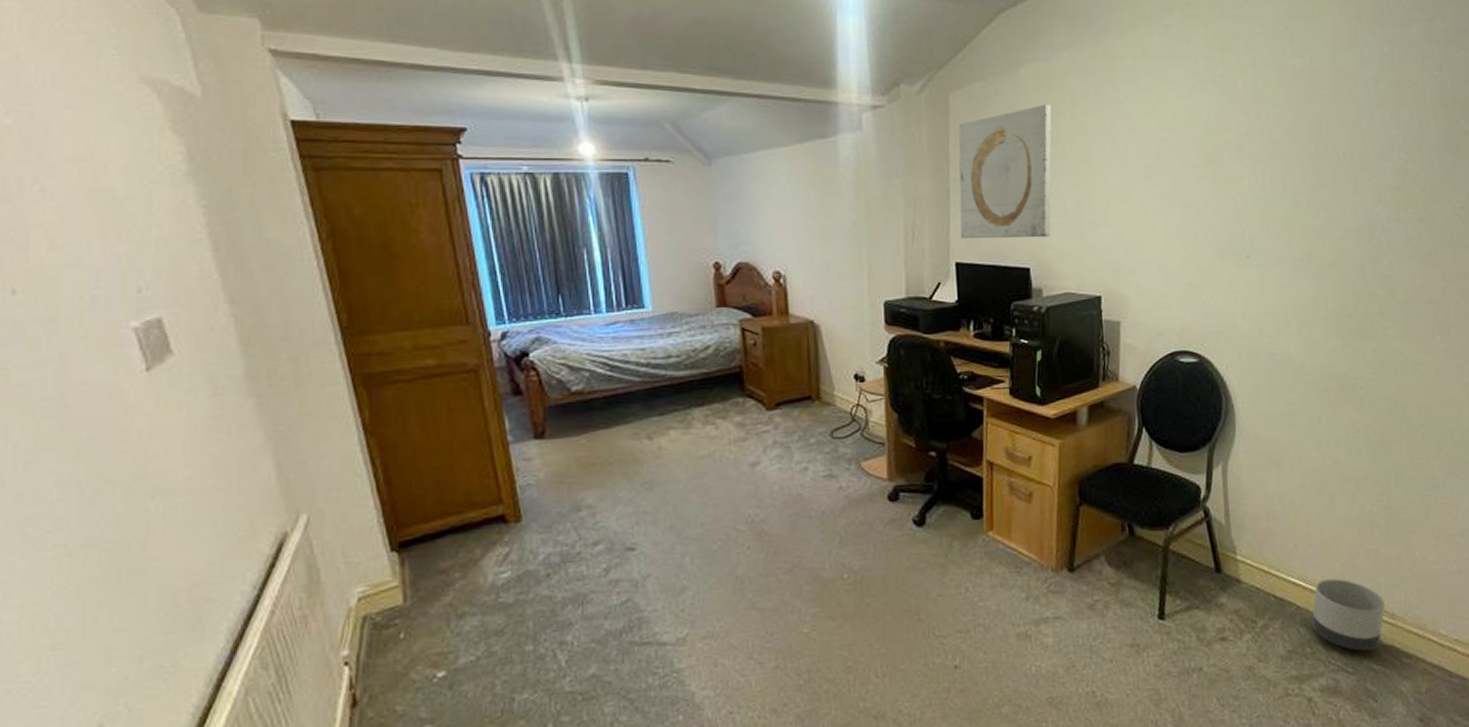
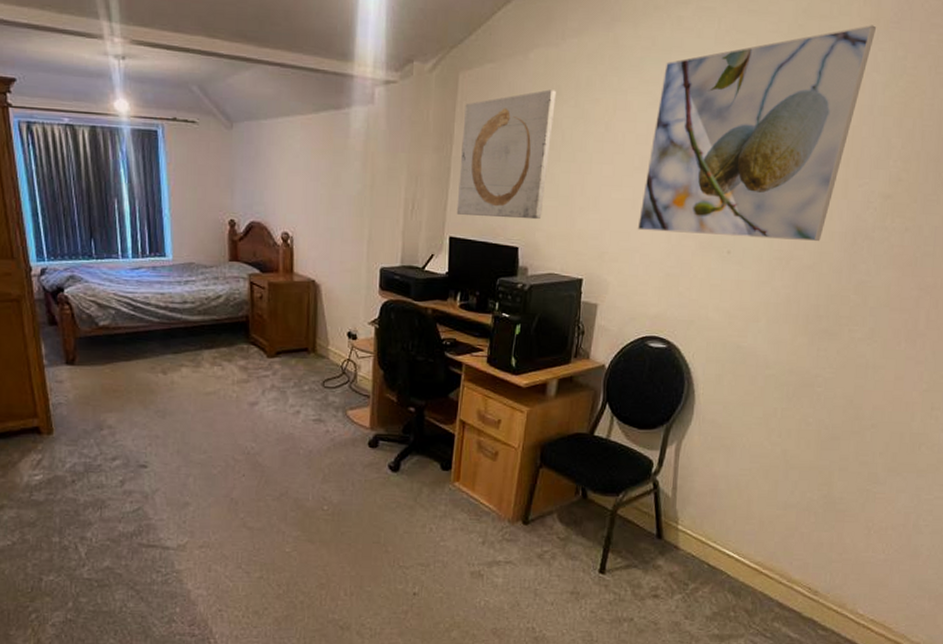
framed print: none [1151,23,1359,241] -> present [637,25,876,241]
planter: present [1311,578,1385,651] -> none [739,554,810,620]

